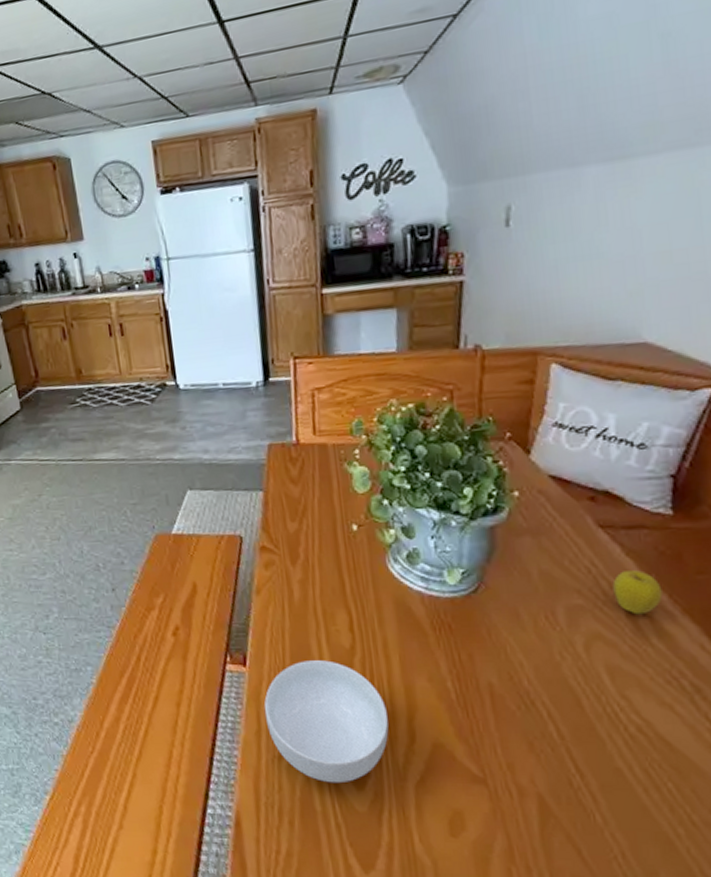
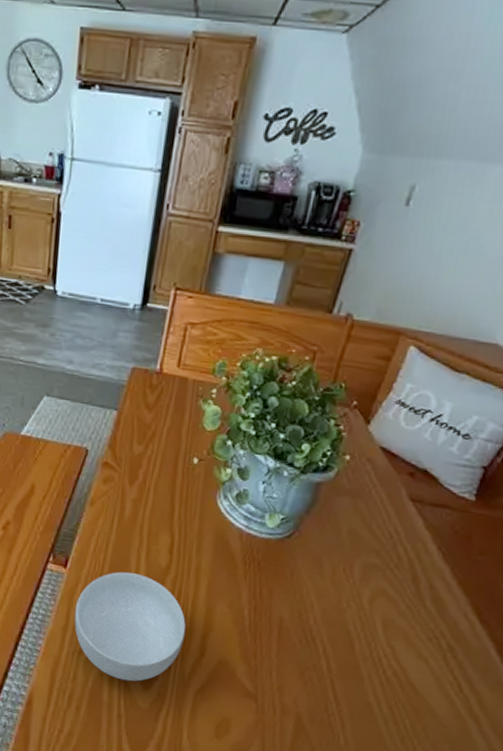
apple: present [612,570,663,615] -> none [406,541,448,581]

